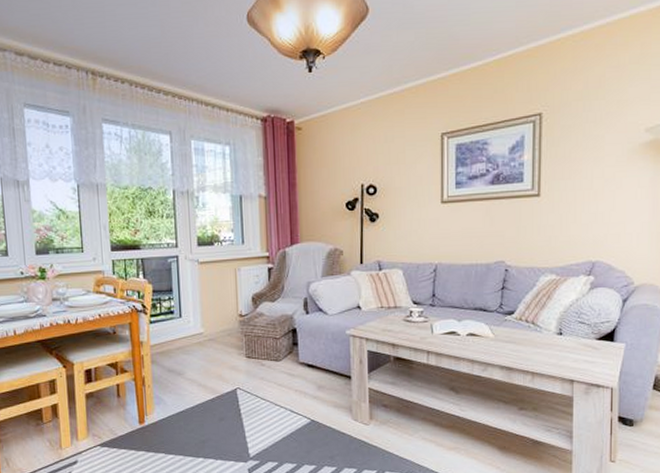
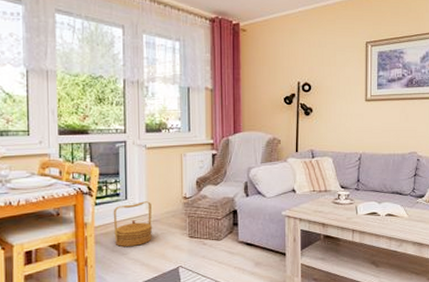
basket: none [167,319,209,366] -> present [113,201,153,247]

